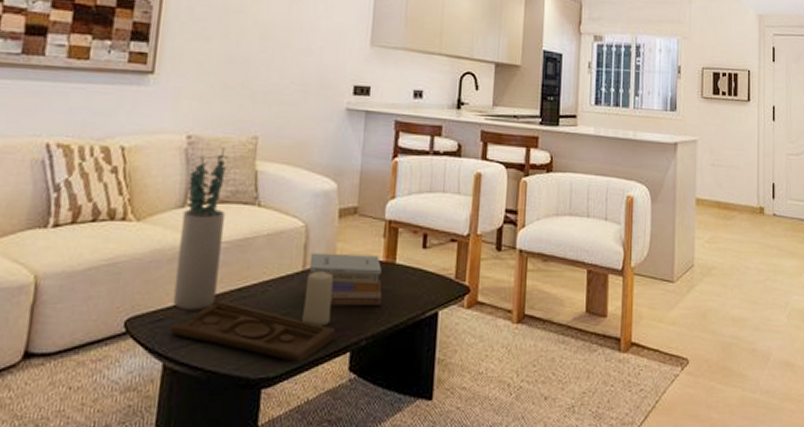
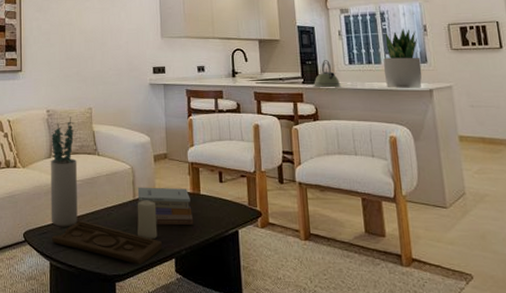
kettle: none [552,97,583,133] -> present [314,60,341,88]
planter: none [630,66,671,141] -> present [383,28,422,89]

